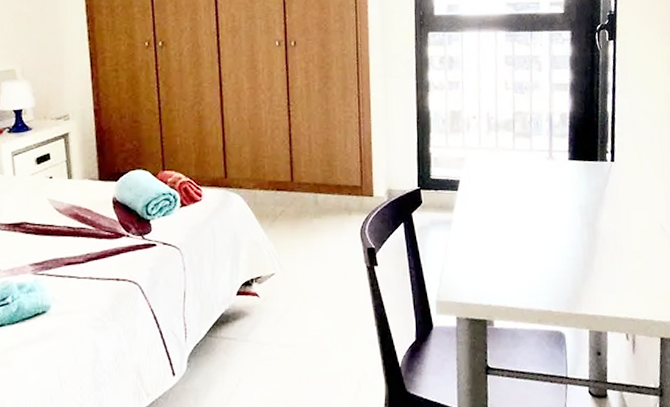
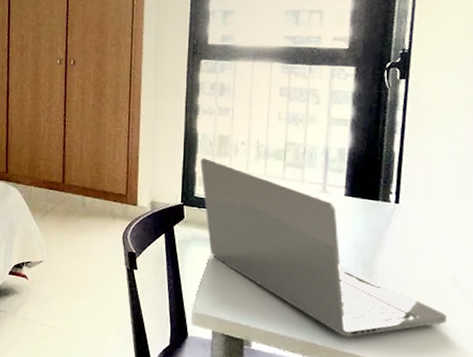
laptop: none [434,136,658,299] -> present [200,157,447,338]

